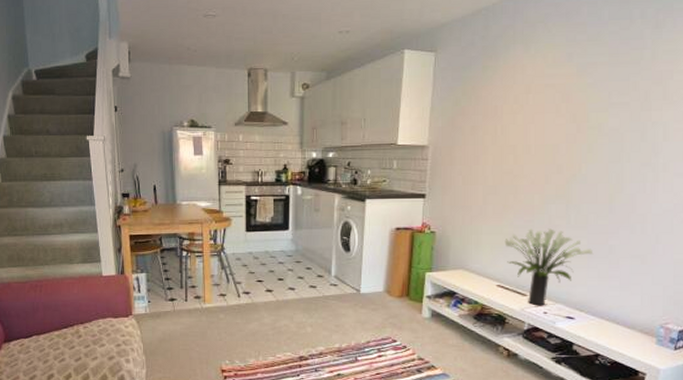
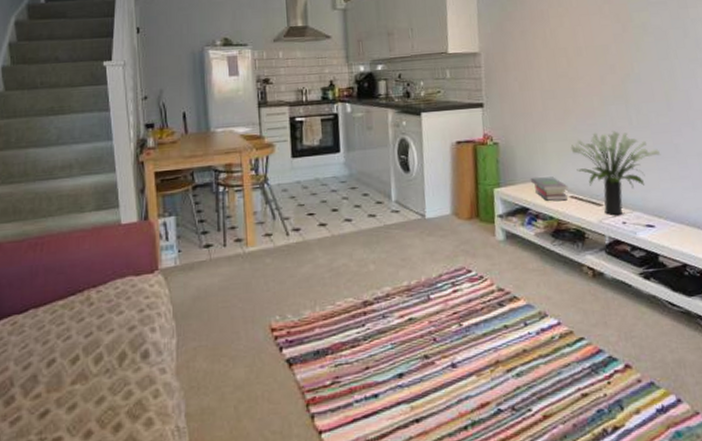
books: none [461,265,497,289] -> present [530,176,569,201]

